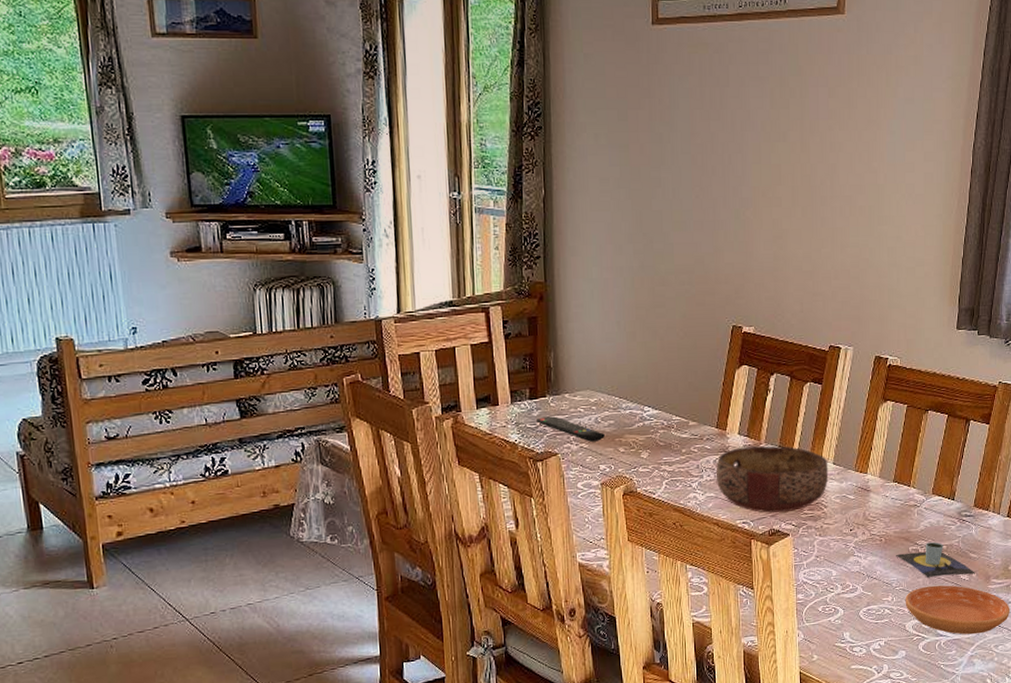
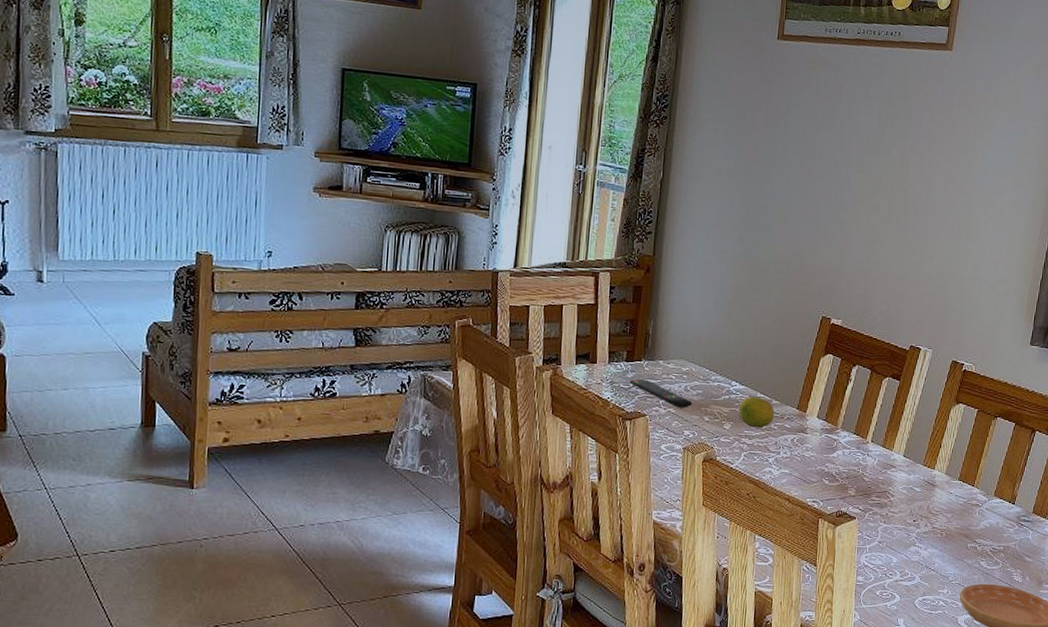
fruit: none [655,419,693,454] -> present [739,396,774,428]
bowl: present [715,445,829,513] -> none [792,430,899,496]
mug: present [896,542,976,578] -> none [955,542,1030,578]

